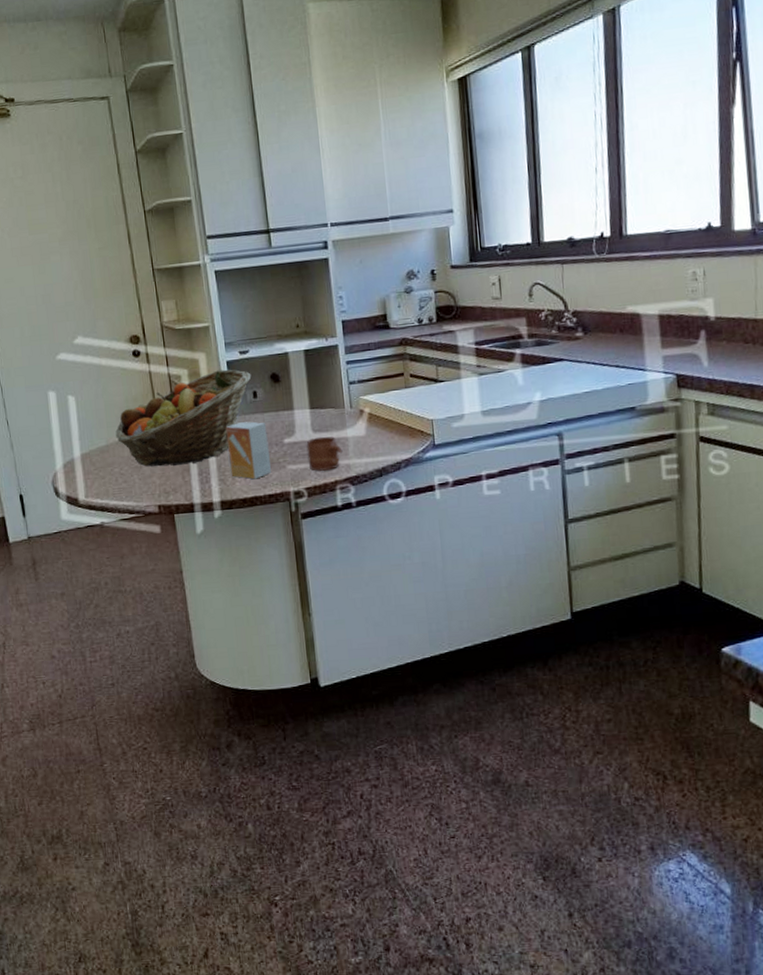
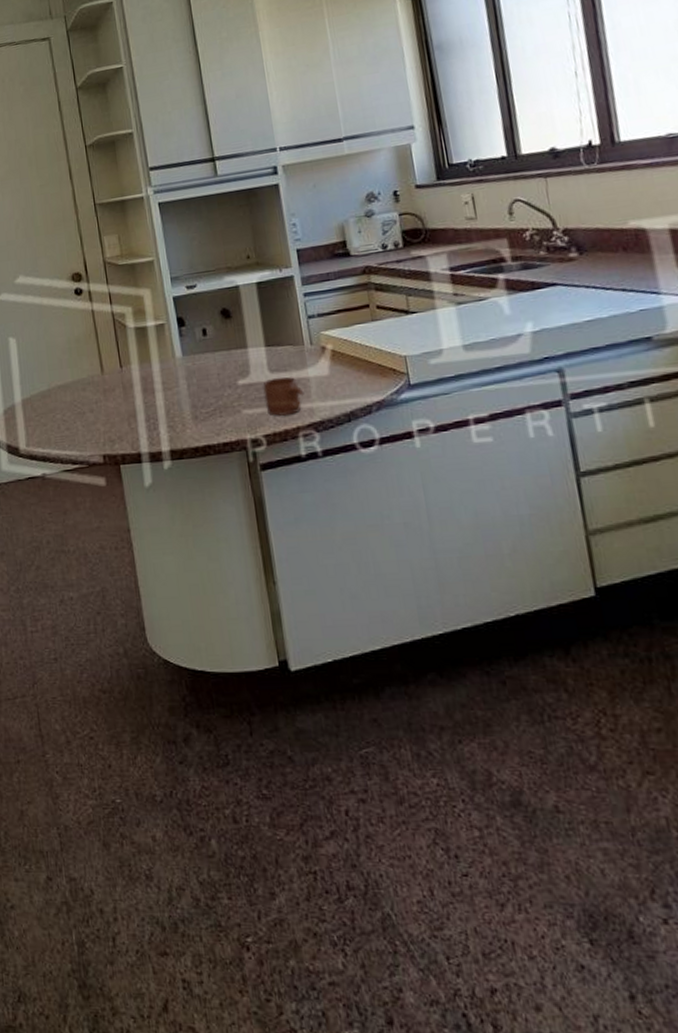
fruit basket: present [115,369,252,467] -> none [57,305,200,413]
small box: present [226,421,271,480] -> none [174,361,225,426]

